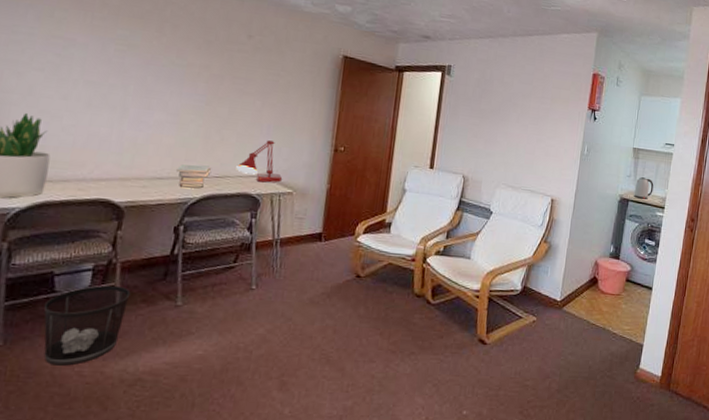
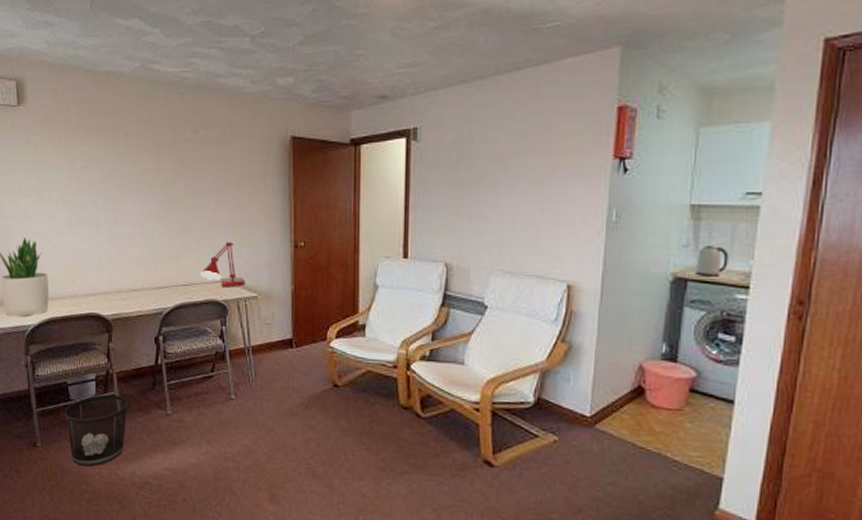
books: present [176,164,212,189] -> none [149,274,179,299]

